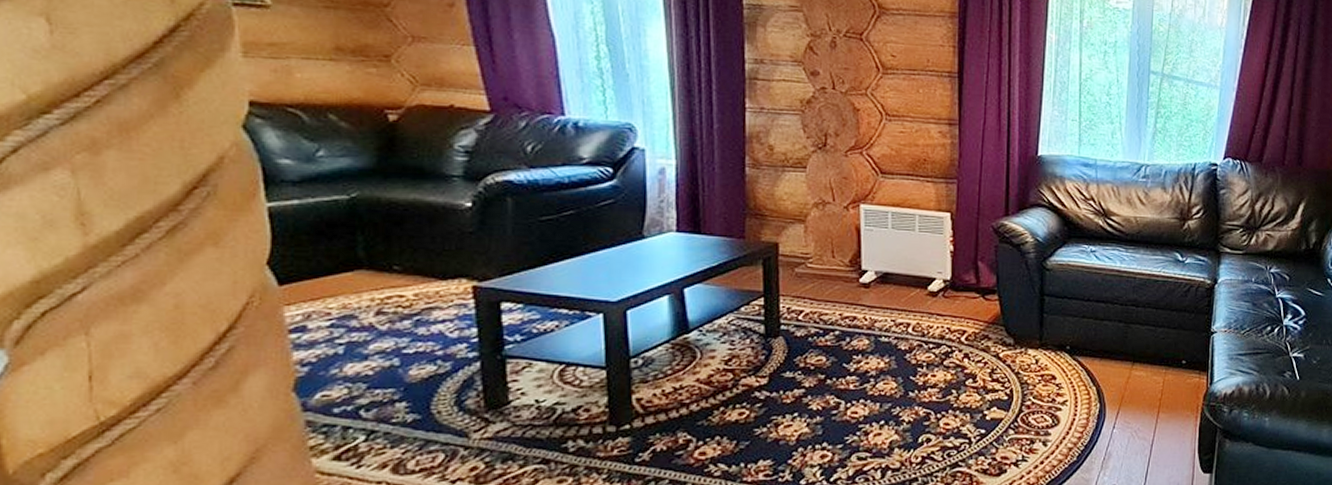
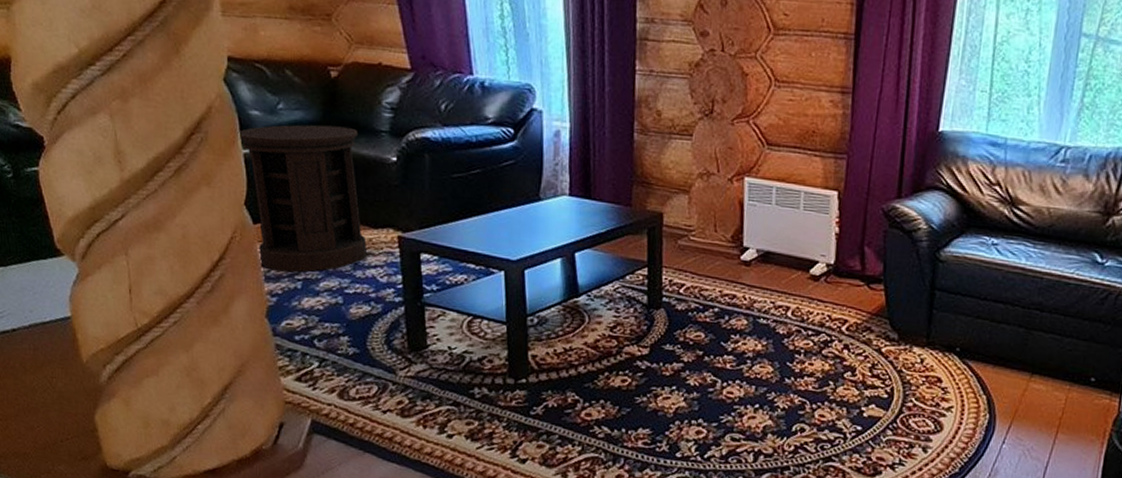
side table: none [260,172,433,336] -> present [237,124,368,272]

